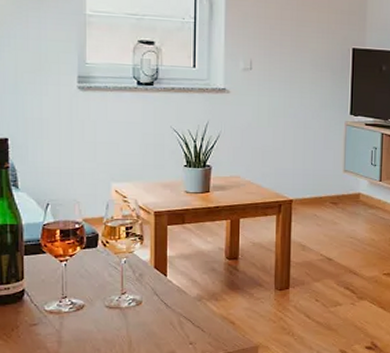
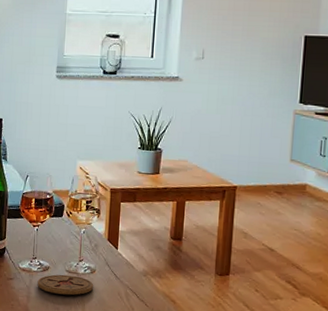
coaster: none [70,311,141,334] -> present [37,274,94,296]

